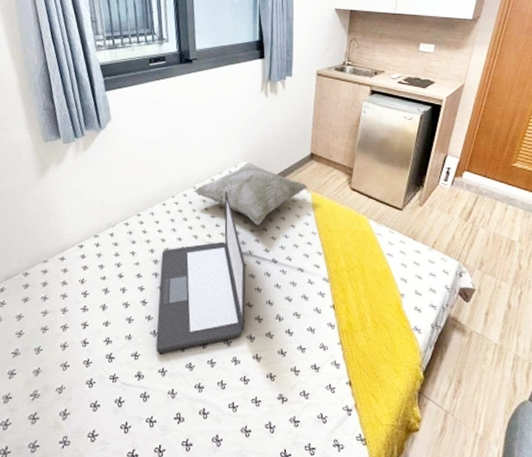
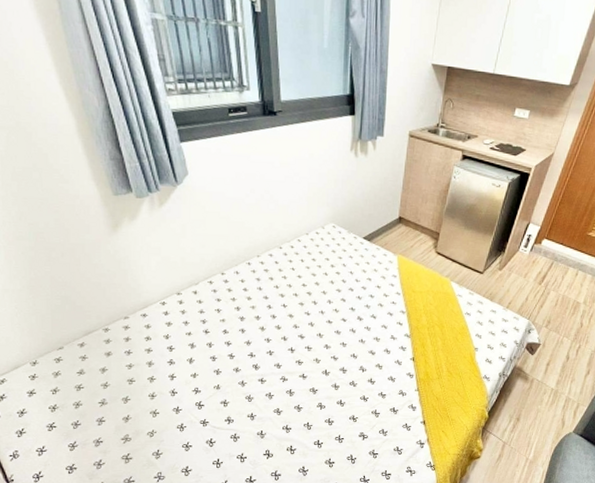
laptop: present [156,190,246,353] -> none [244,251,332,401]
decorative pillow: present [194,163,309,225] -> none [280,224,395,285]

